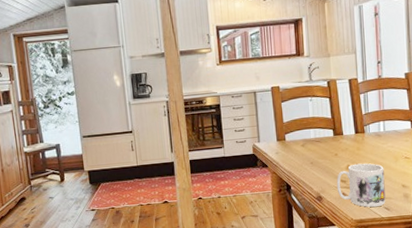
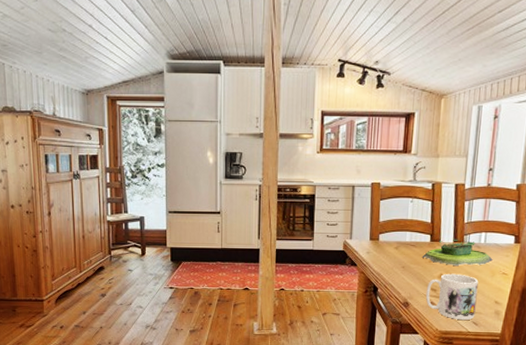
plant pot: none [329,130,394,156] -> present [423,239,493,266]

